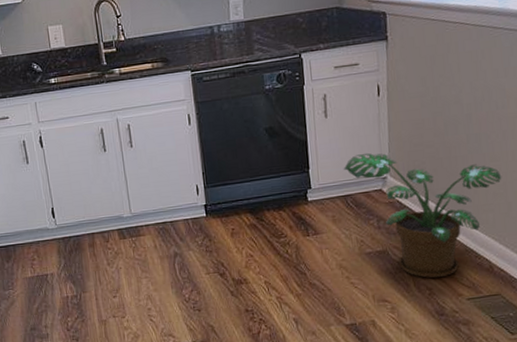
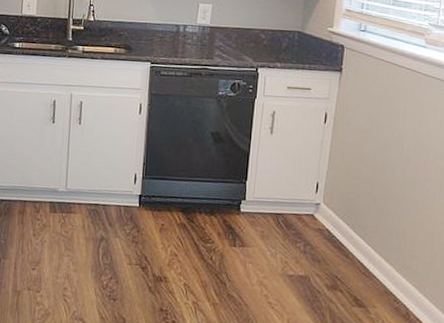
potted plant: present [343,152,502,278] -> none [279,175,431,315]

